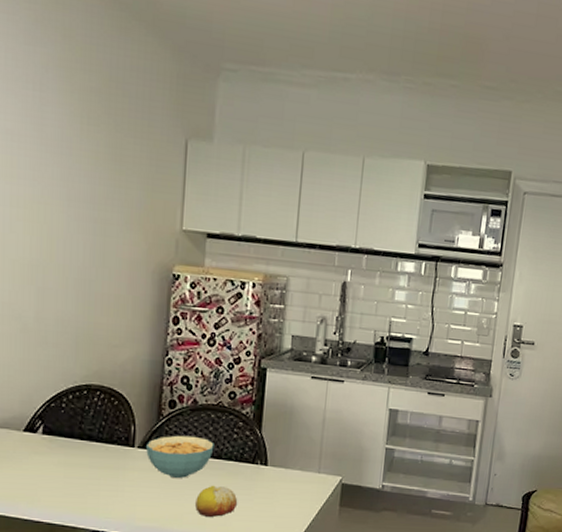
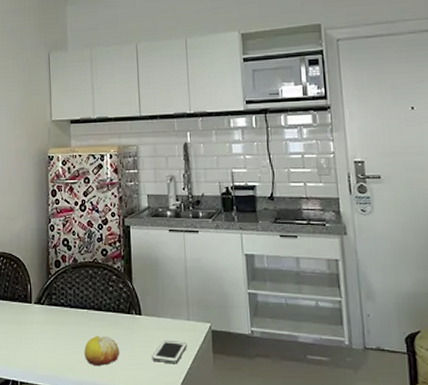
cereal bowl: present [146,435,214,478] -> none [41,291,95,329]
cell phone: none [273,491,313,517] -> present [152,339,187,364]

